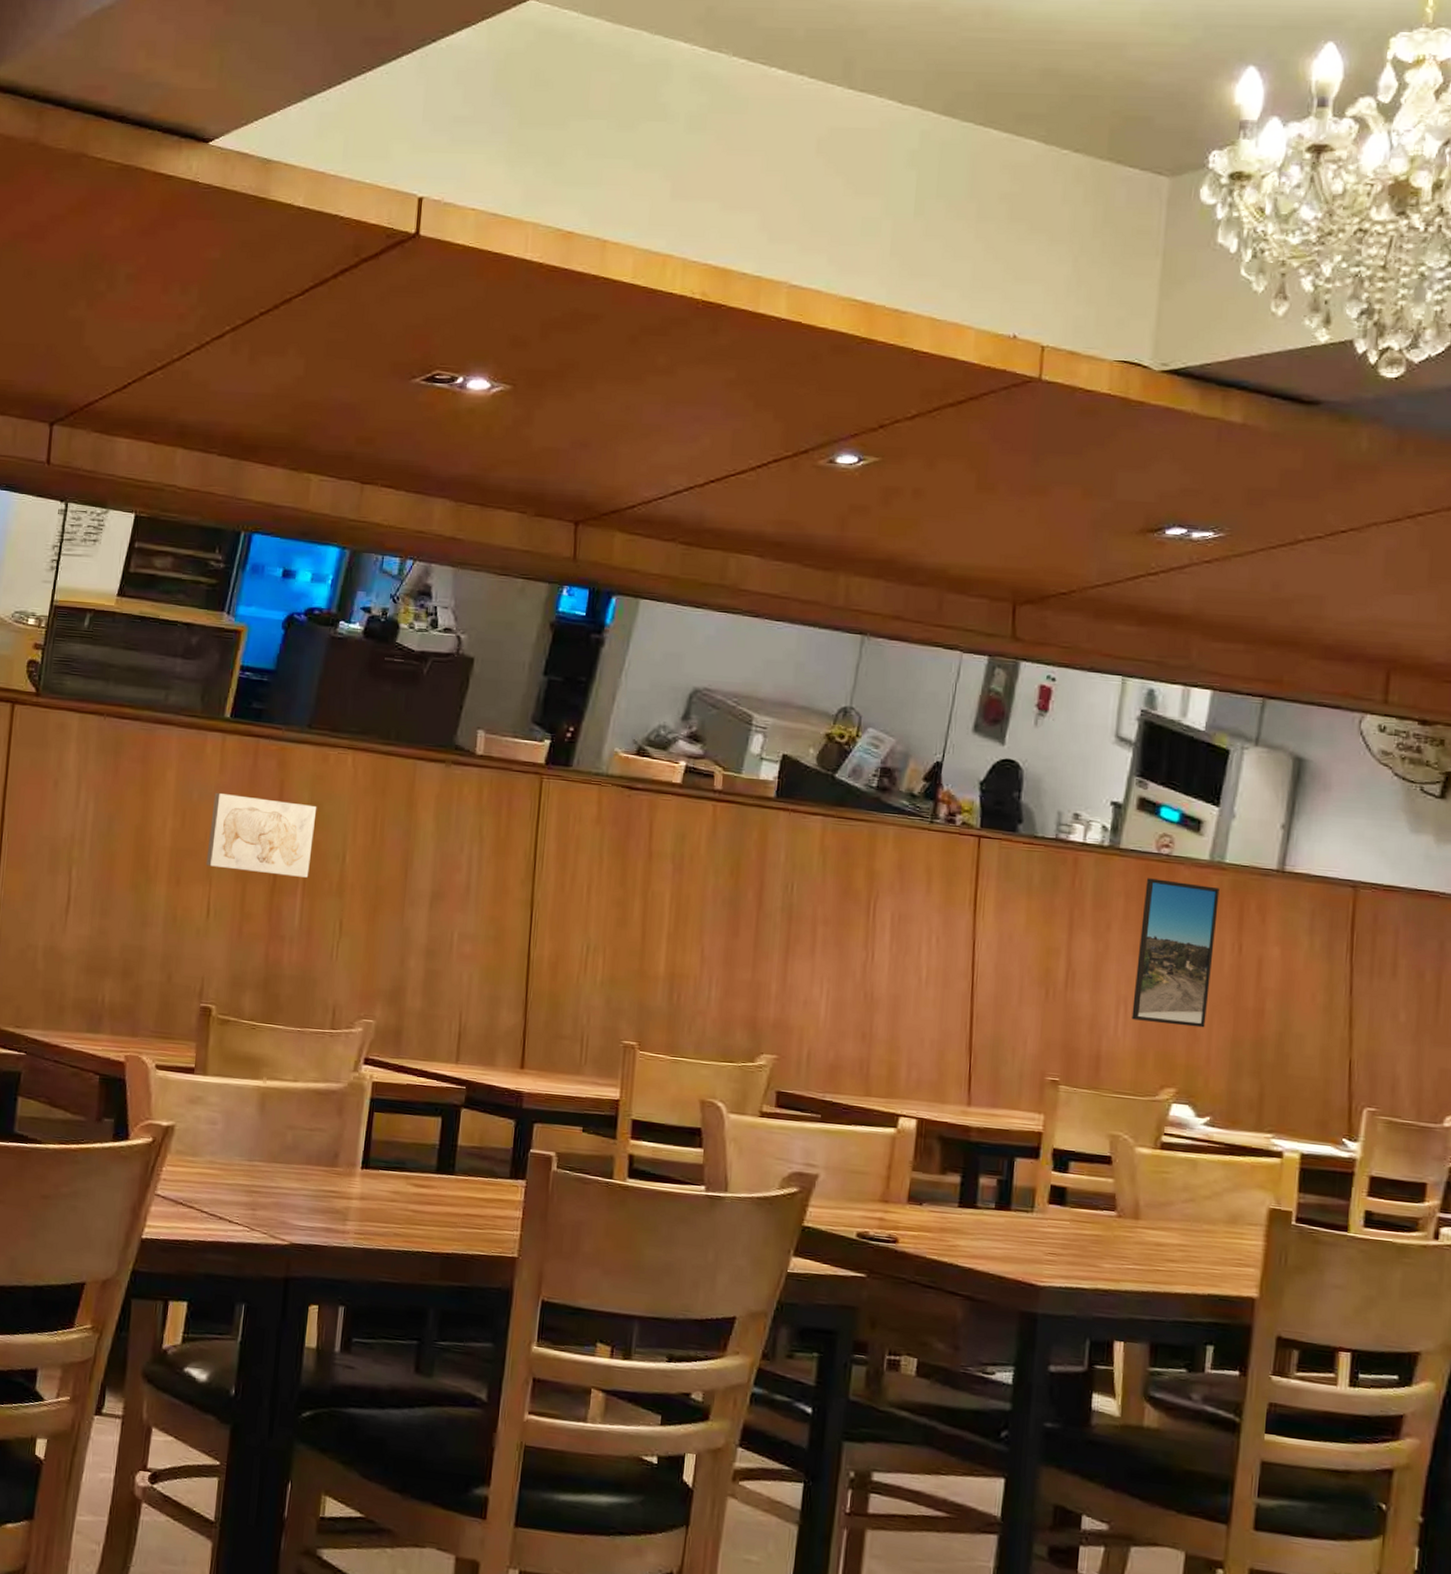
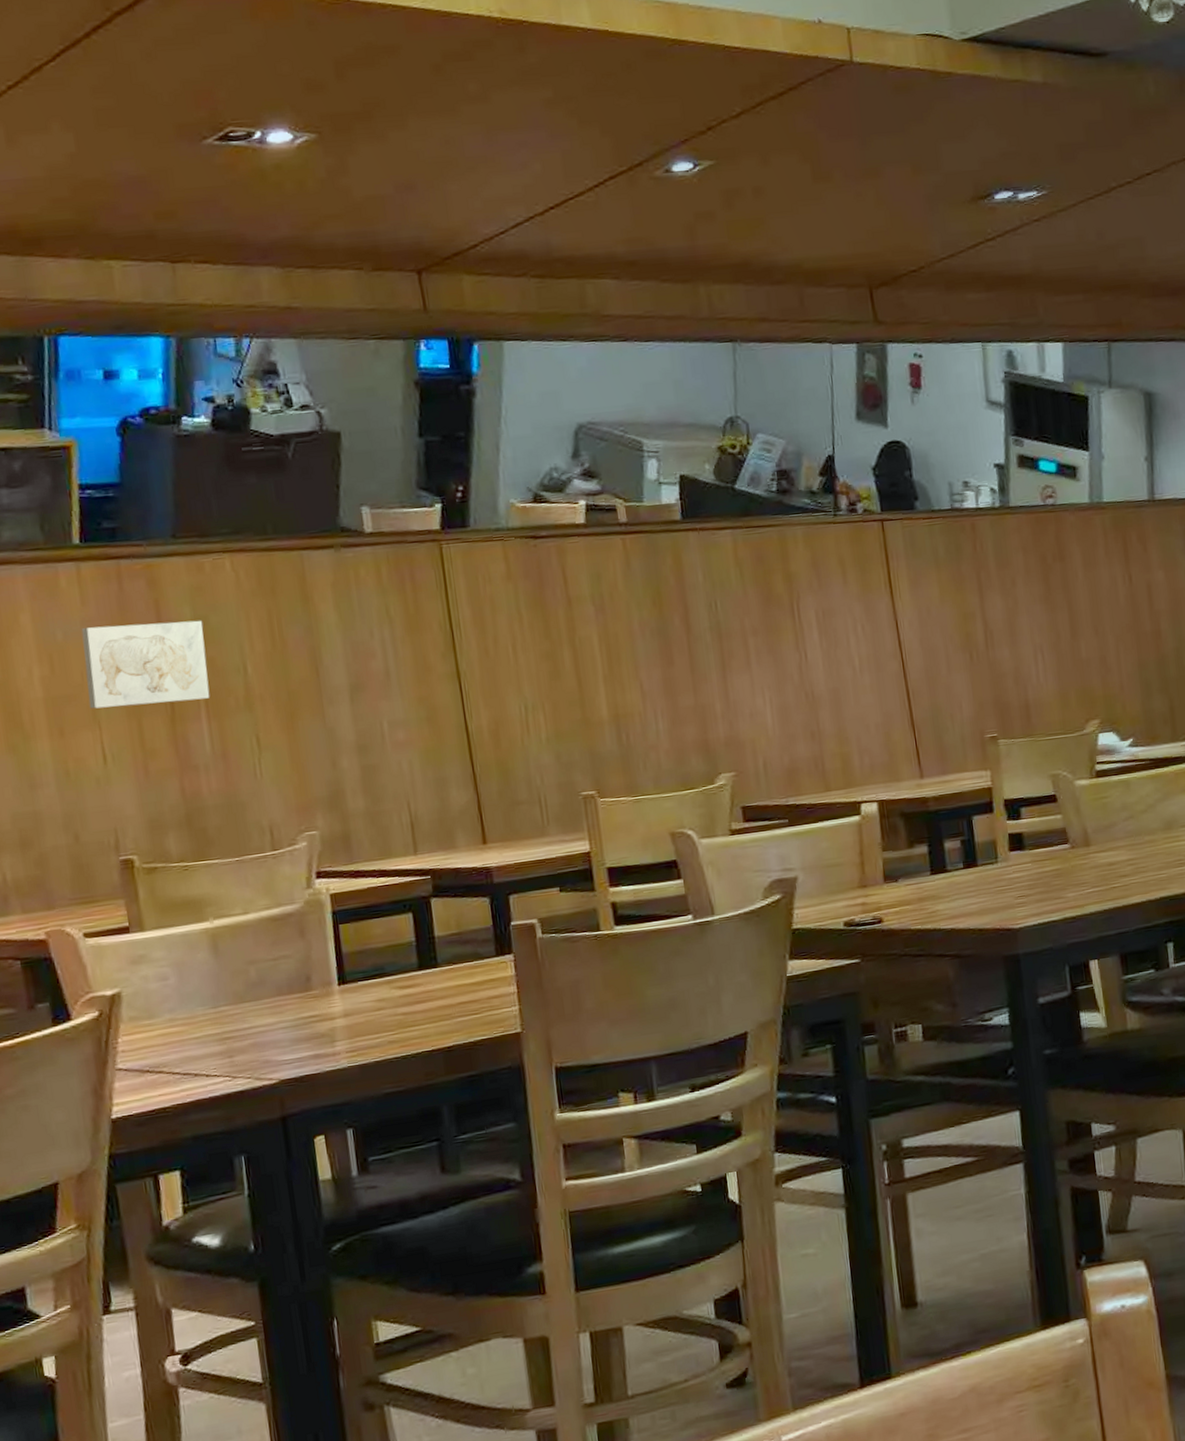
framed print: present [1131,878,1220,1028] -> none [1038,526,1114,665]

